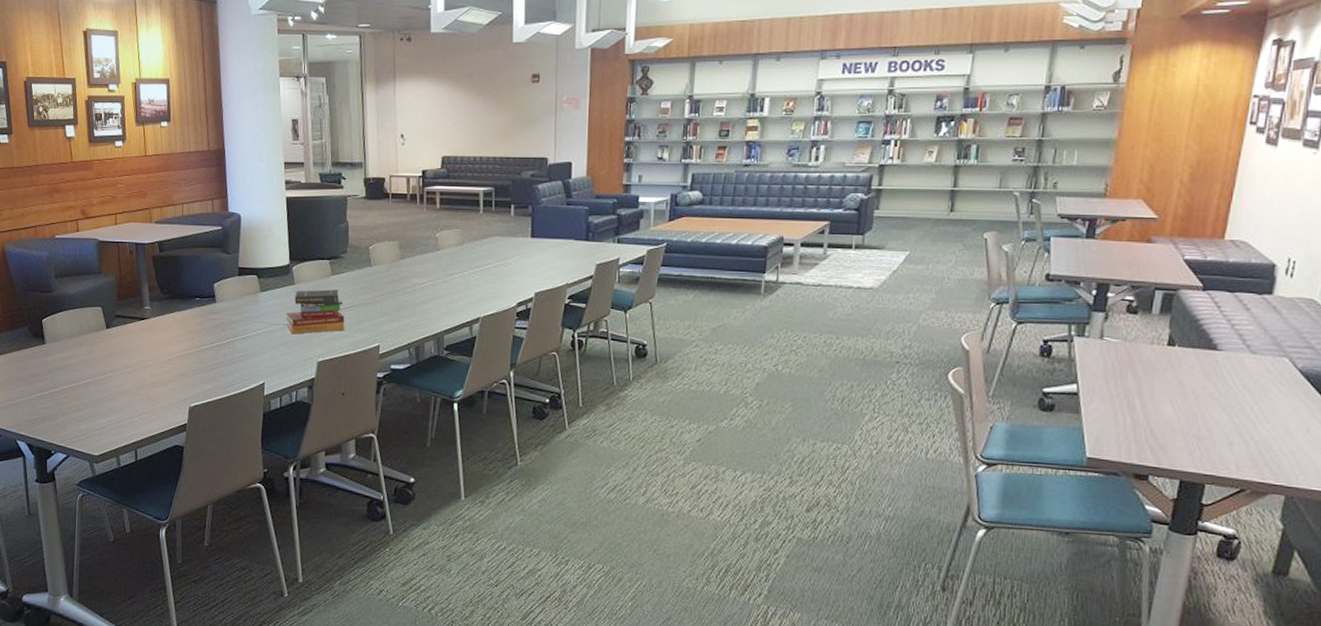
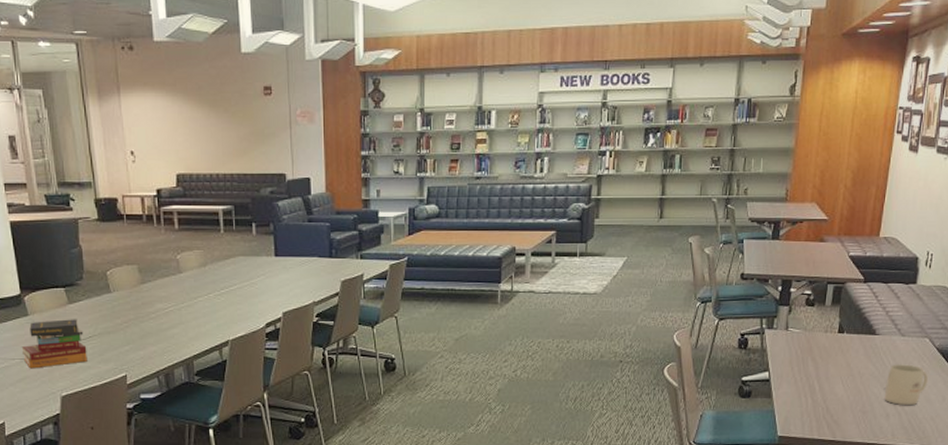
mug: none [1226,386,1287,435] -> present [884,364,928,406]

